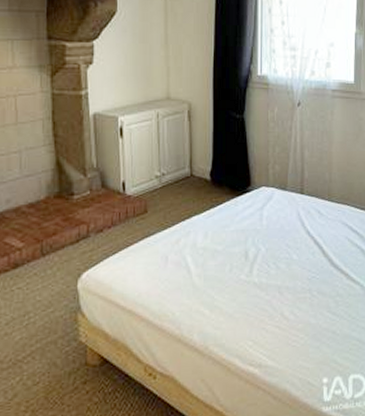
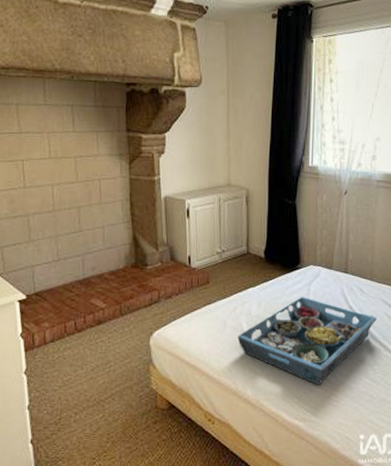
serving tray: none [181,222,337,324] -> present [237,296,377,385]

